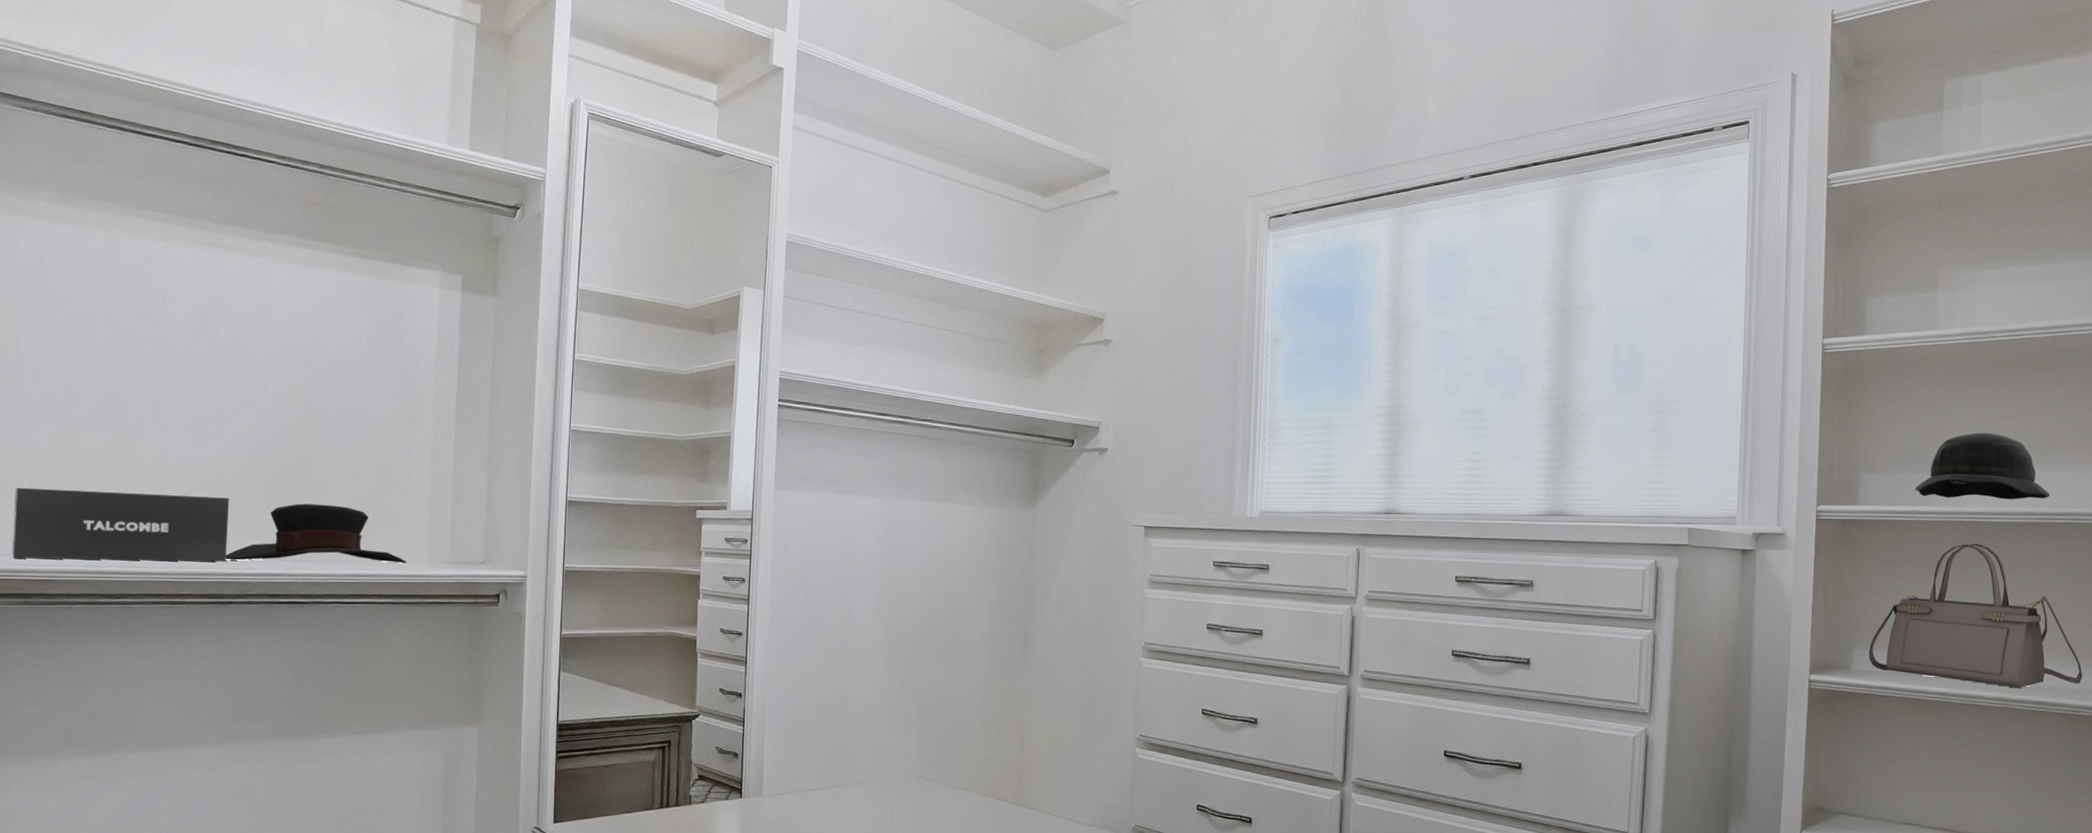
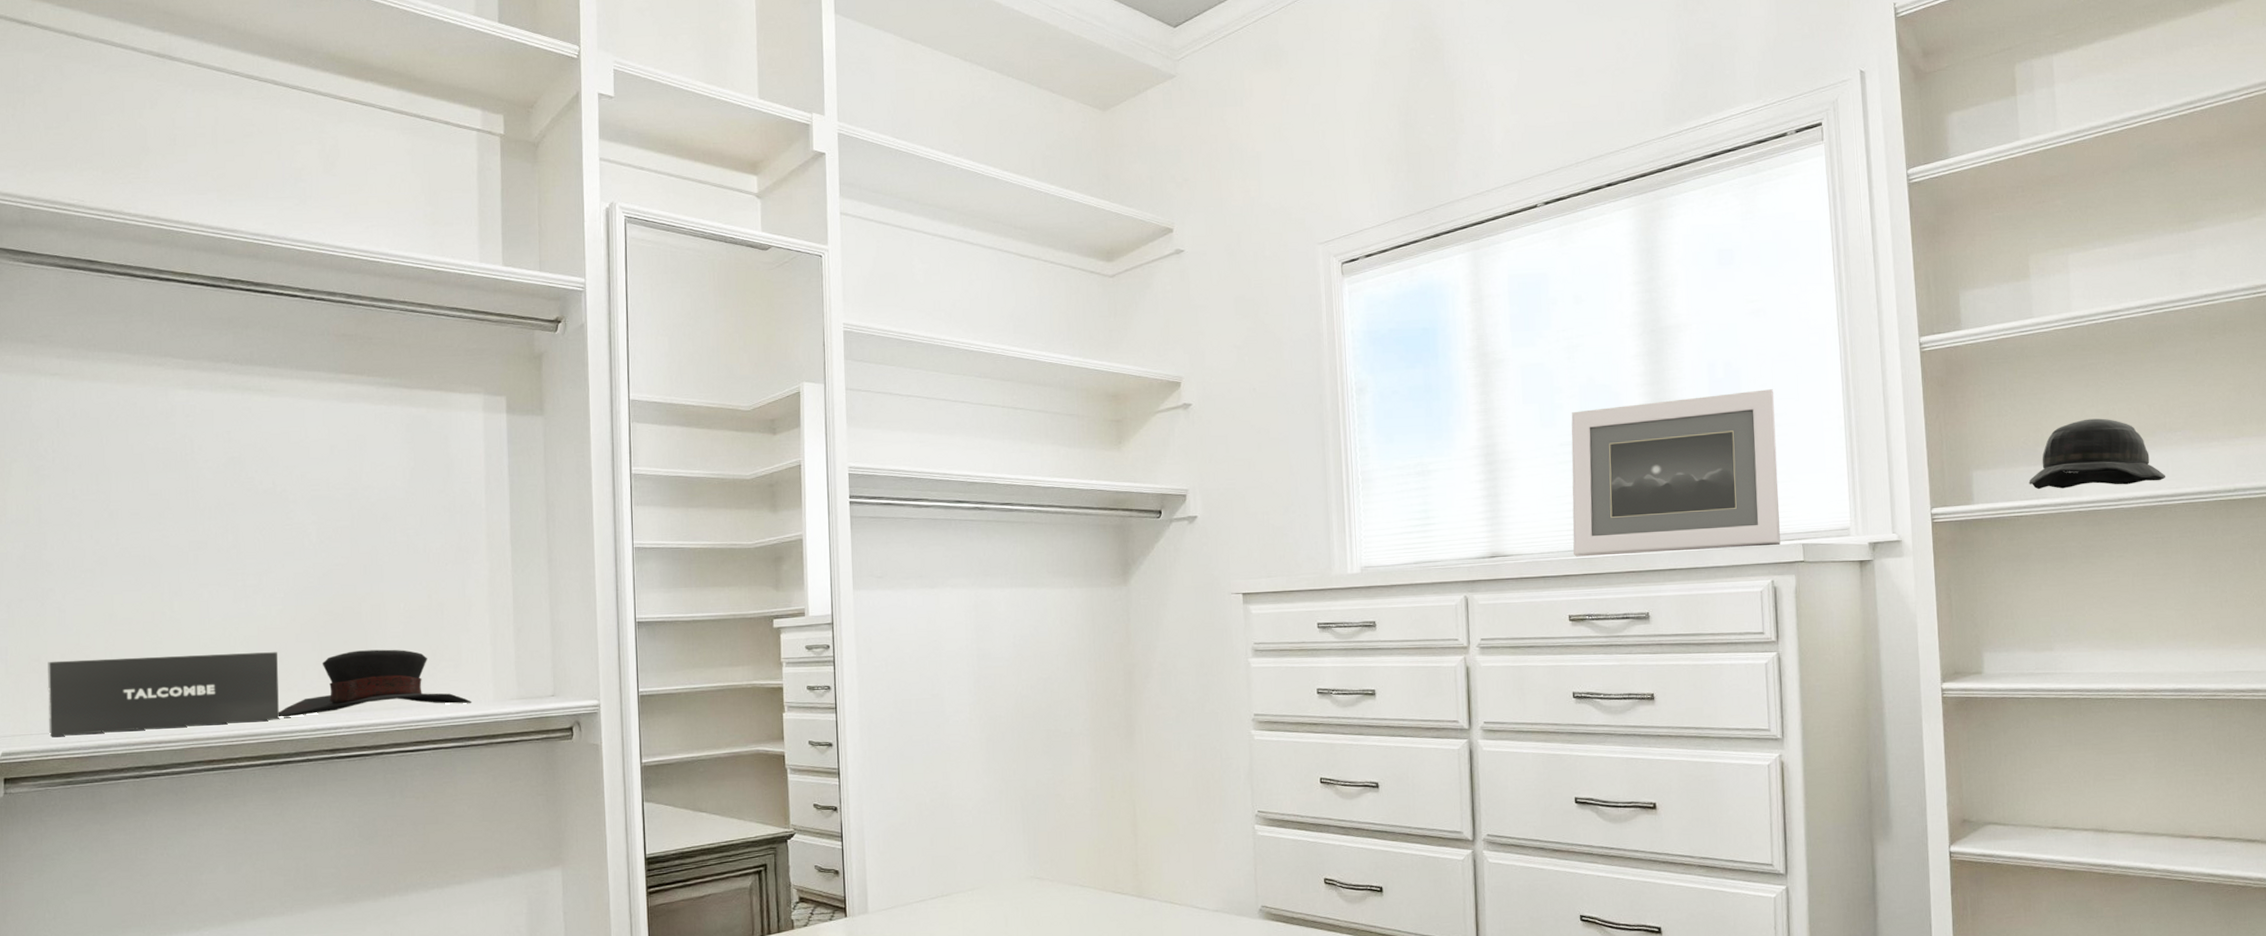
picture frame: none [1466,375,1676,528] -> present [1571,389,1781,557]
handbag: present [1869,543,2083,689] -> none [1999,532,2219,678]

